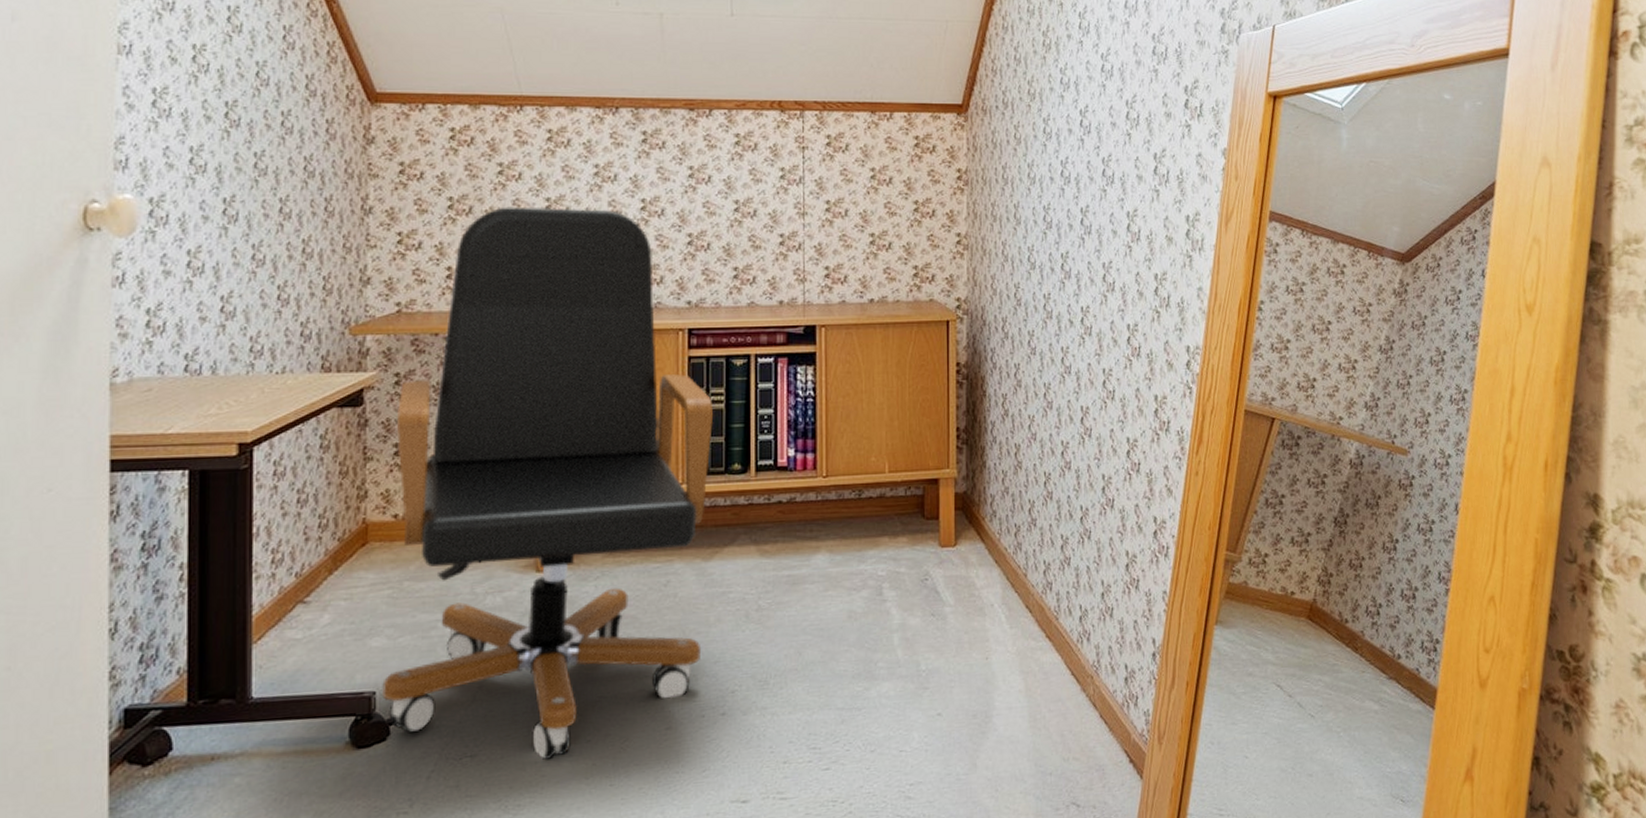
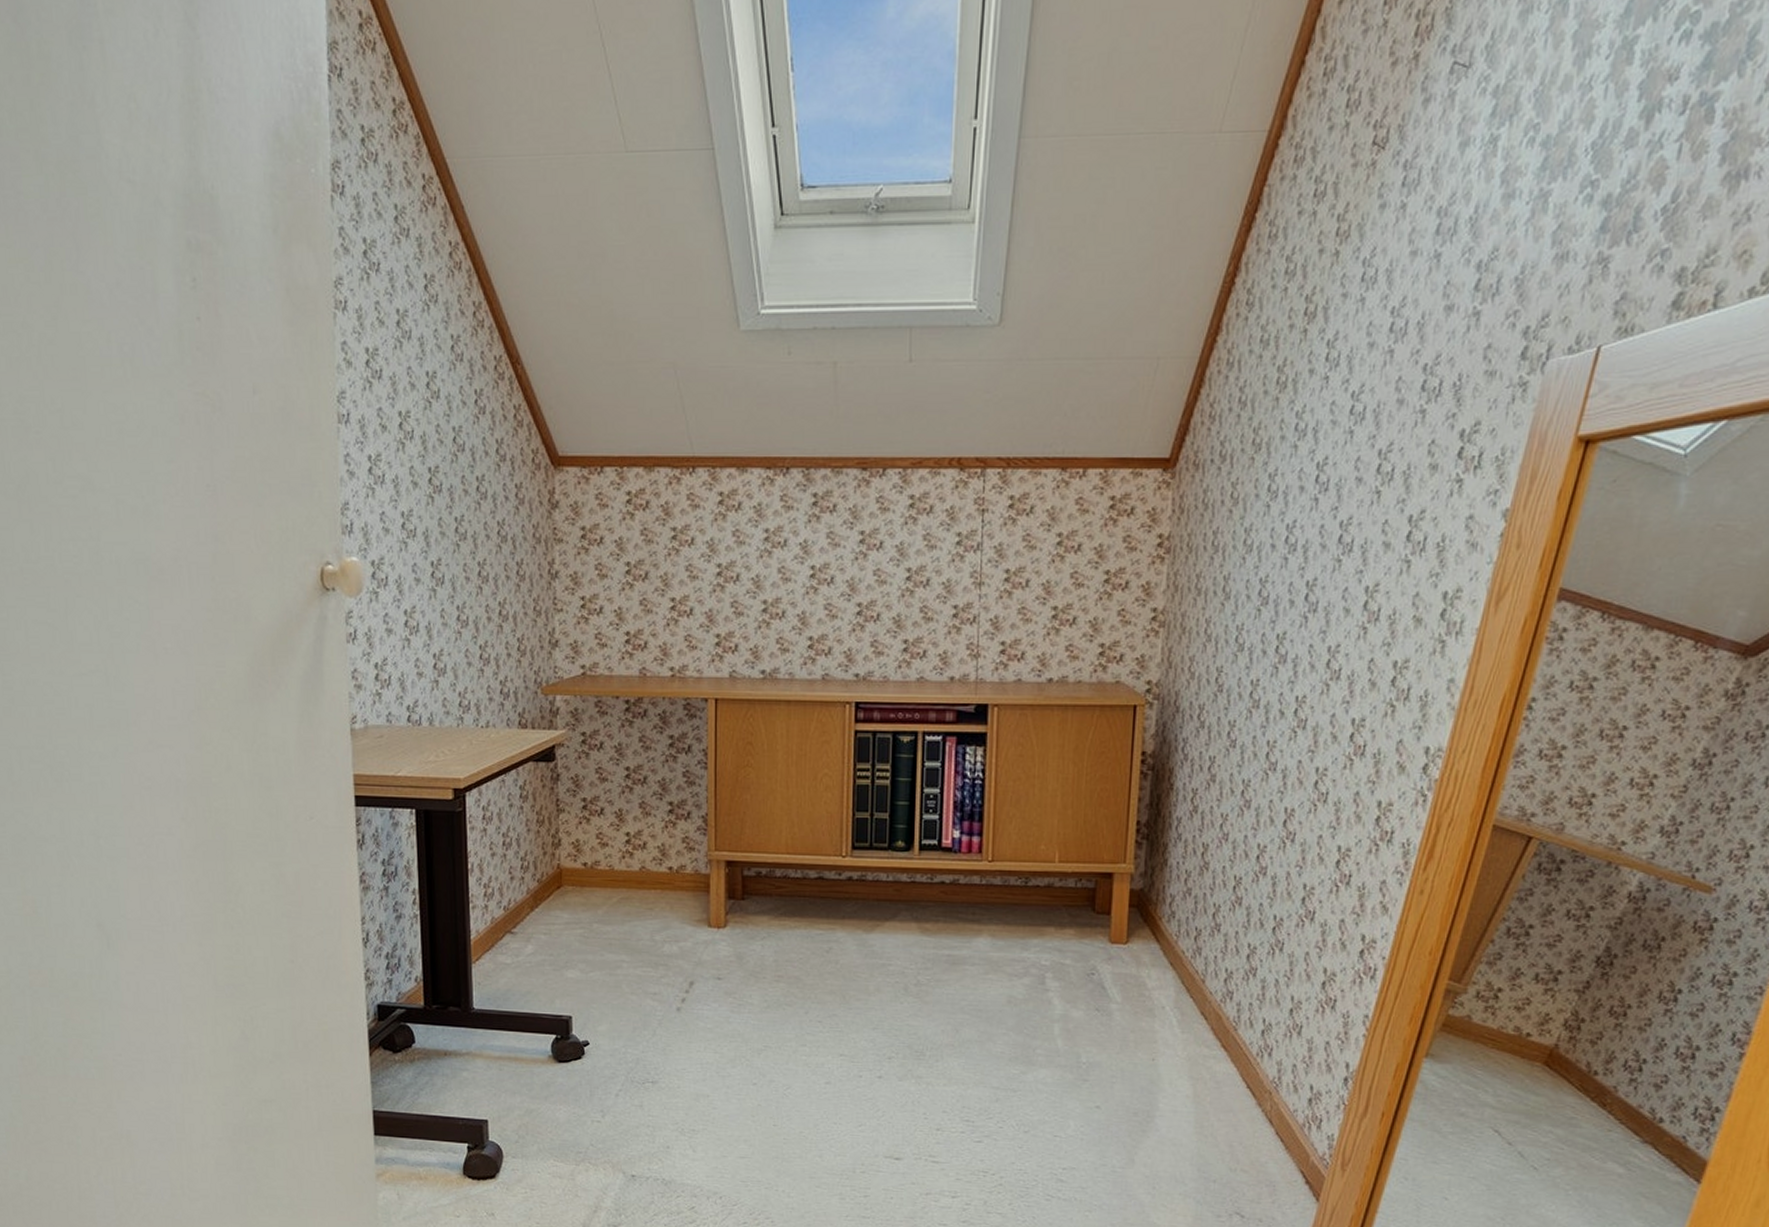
office chair: present [382,206,714,760] -> none [577,572,879,1095]

